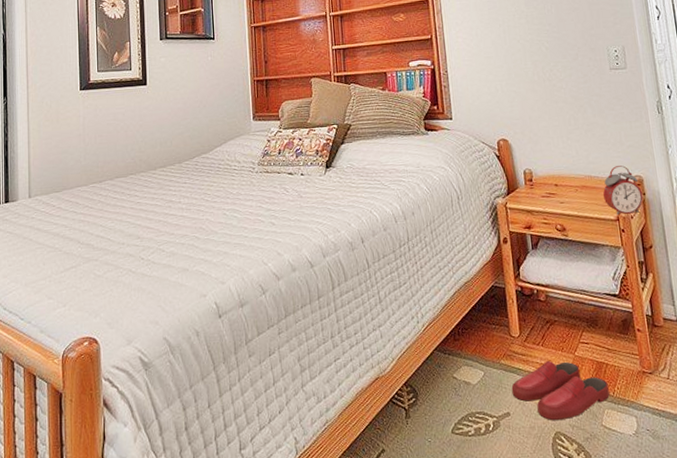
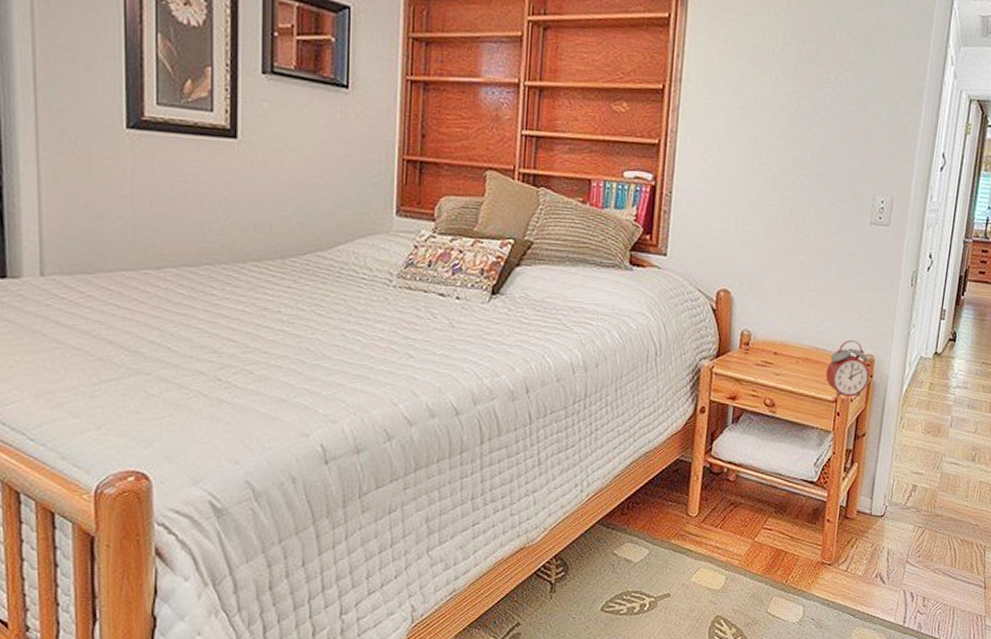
slippers: present [511,360,610,420] -> none [676,543,783,604]

